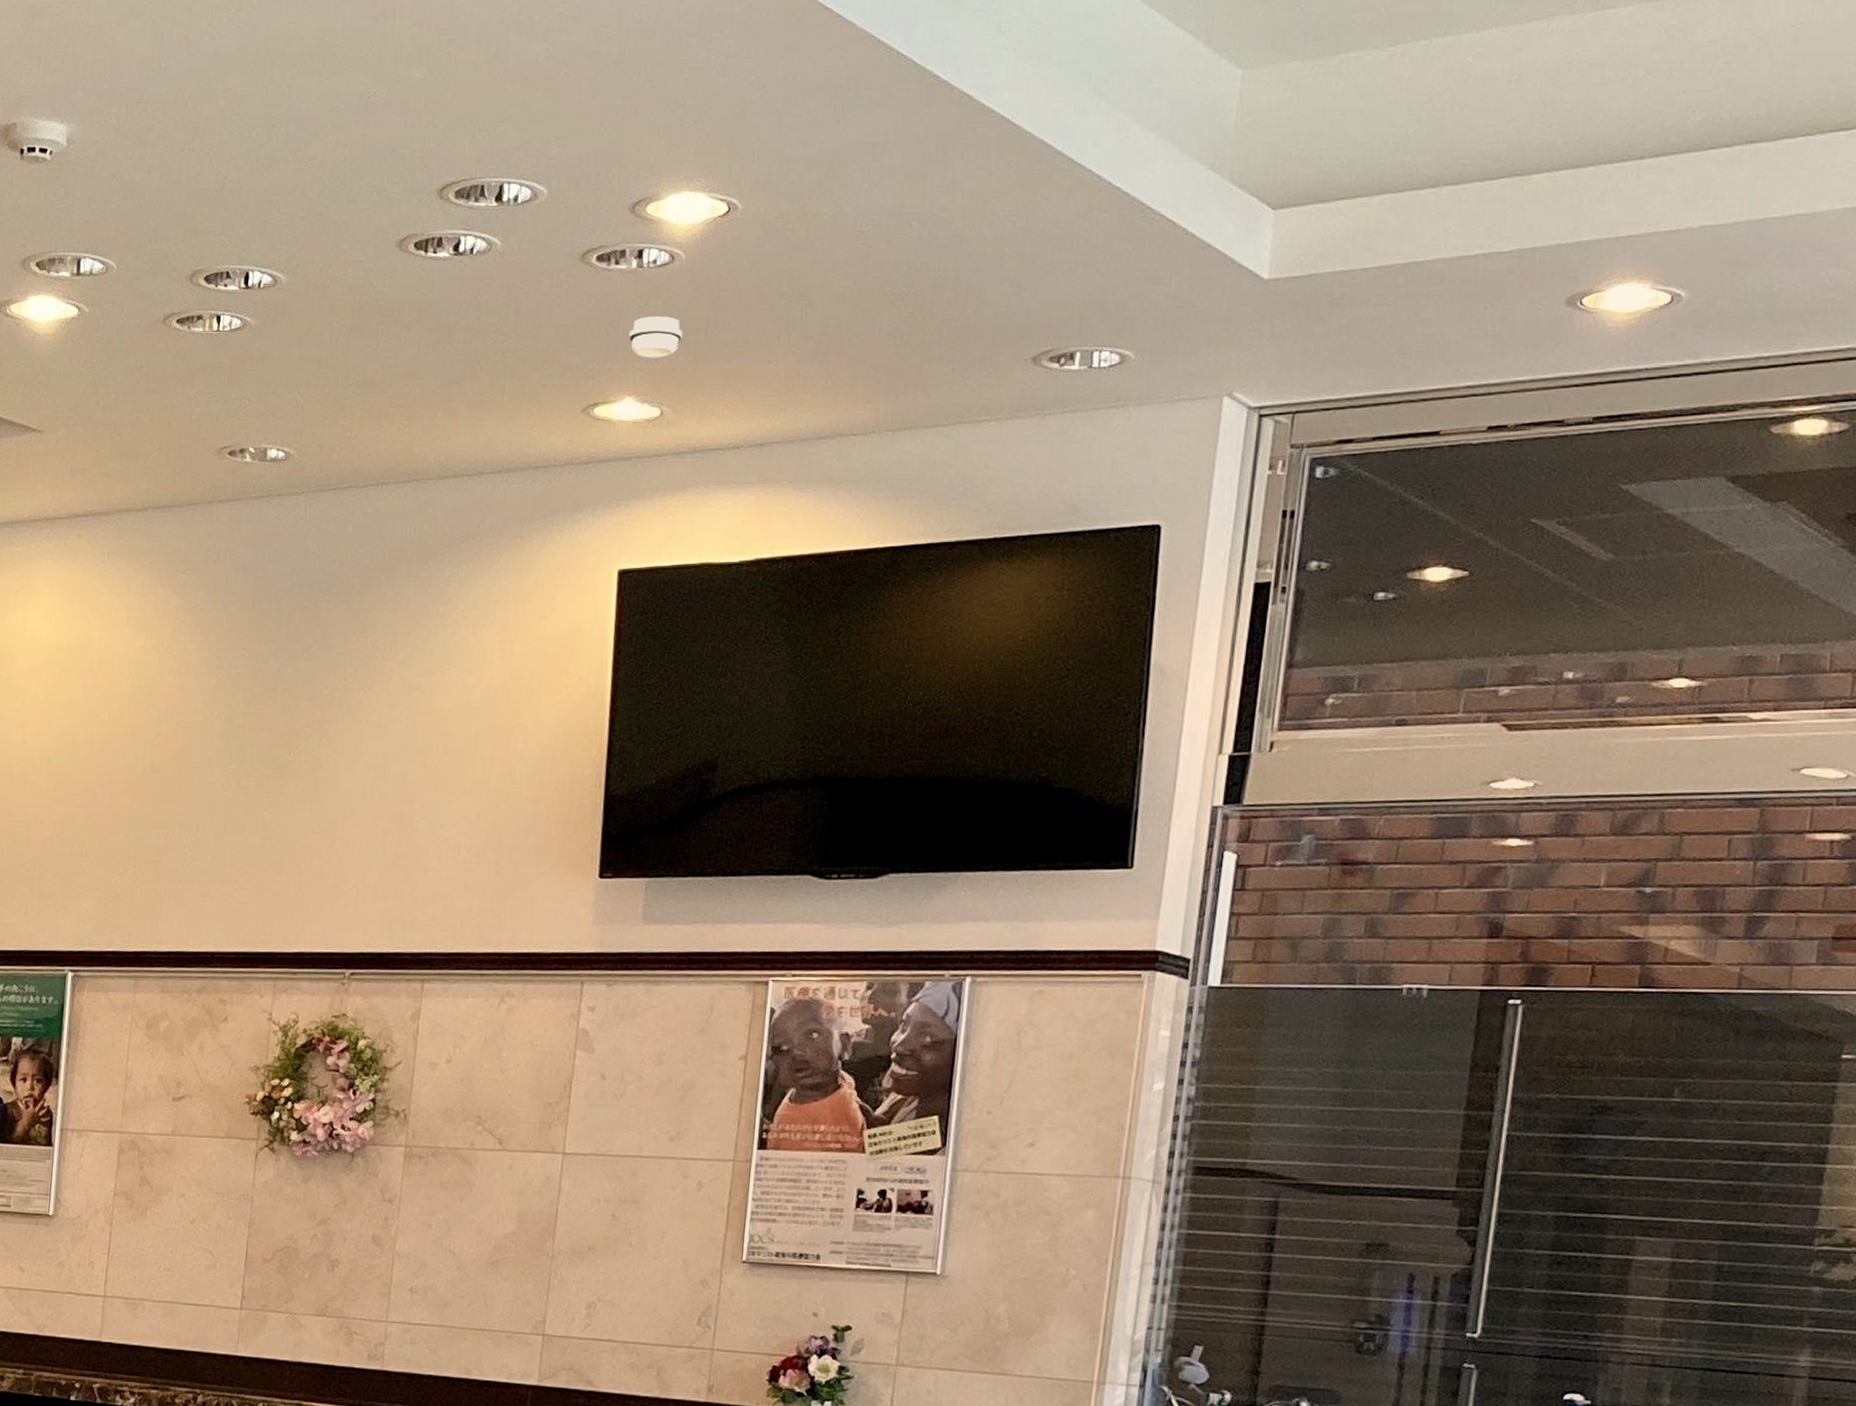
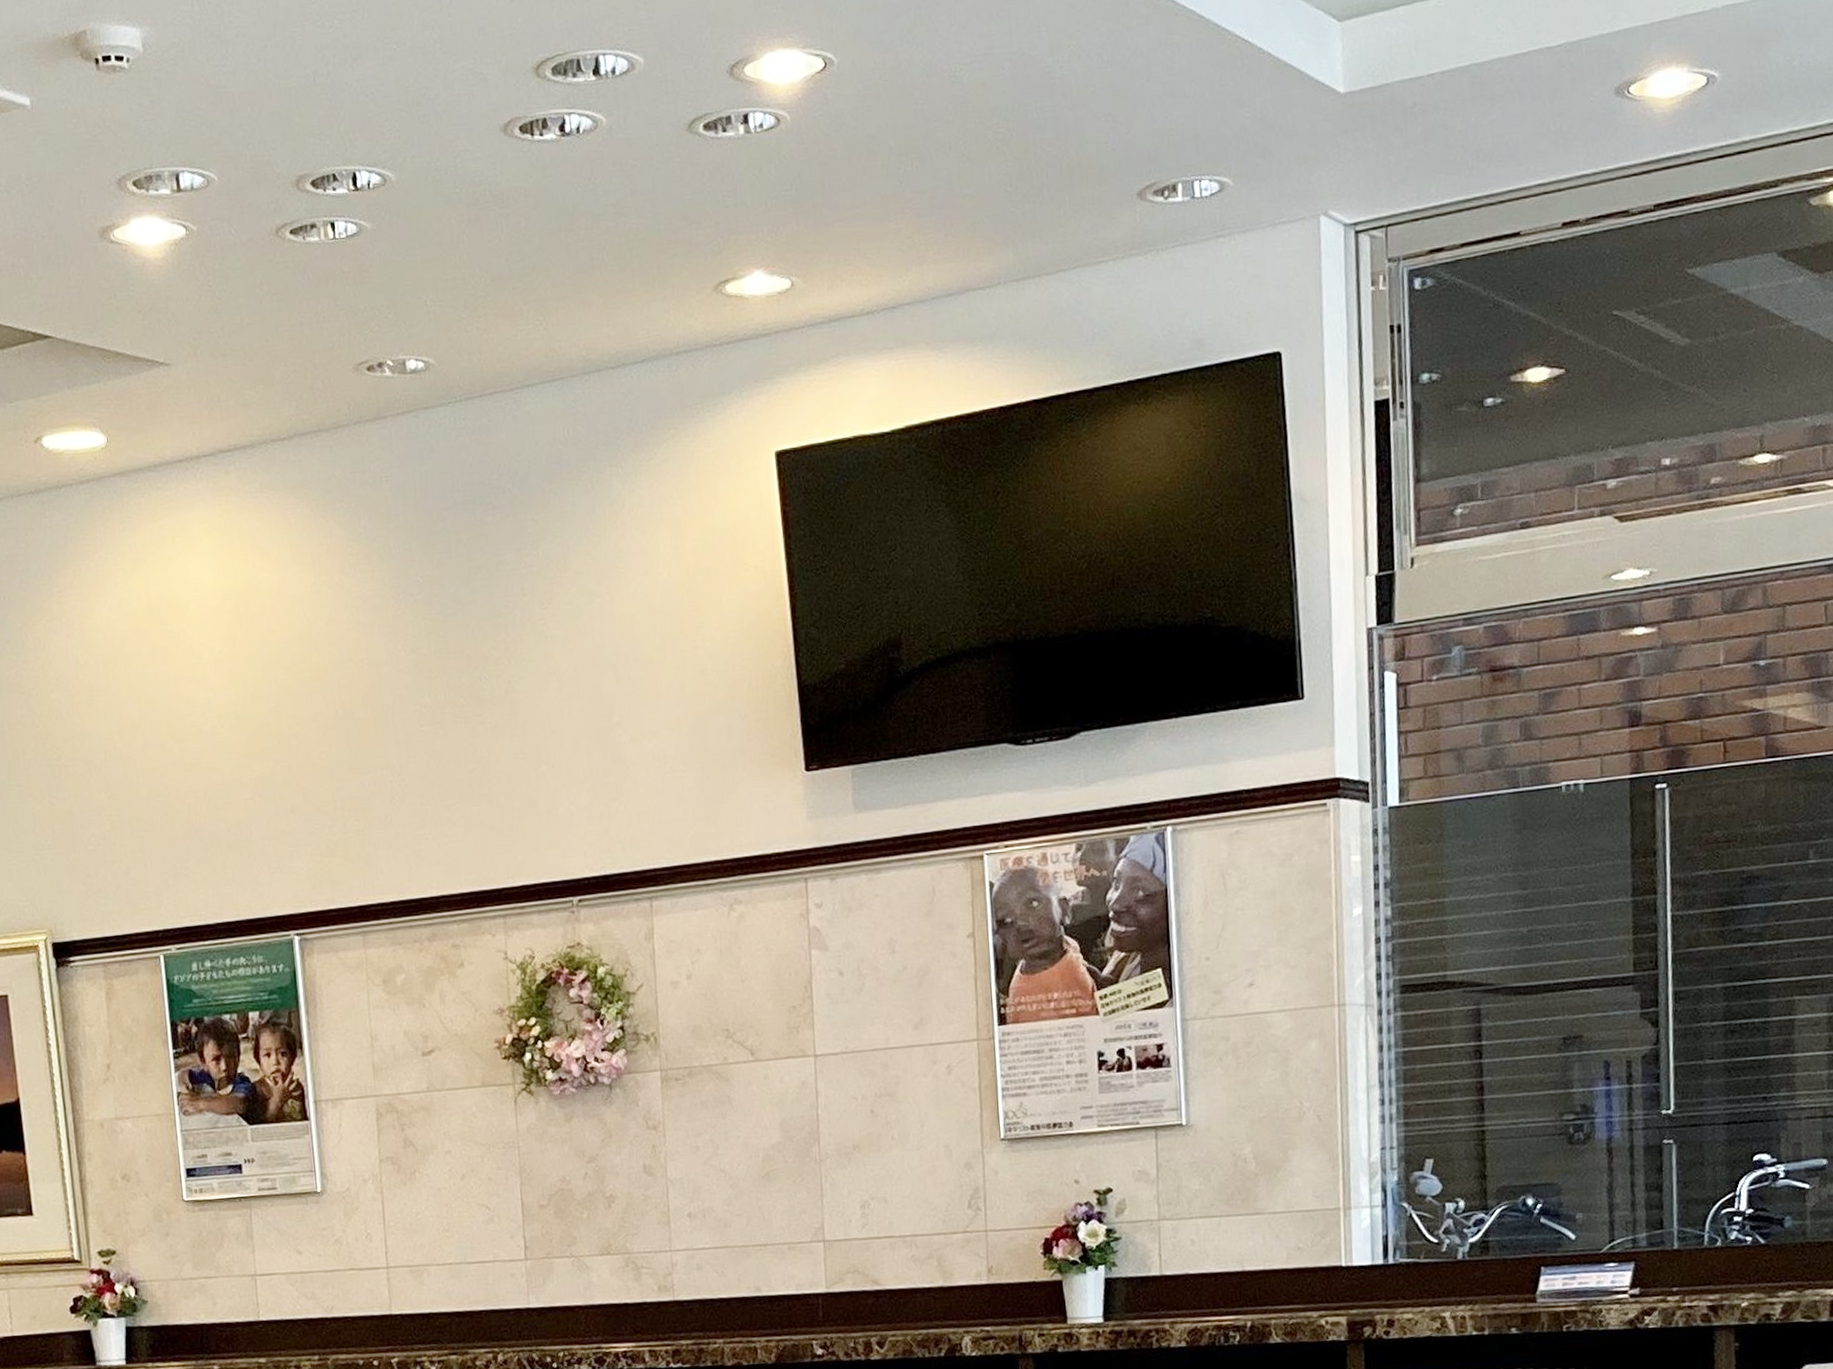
smoke detector: present [629,316,683,358] -> none [747,182,801,228]

